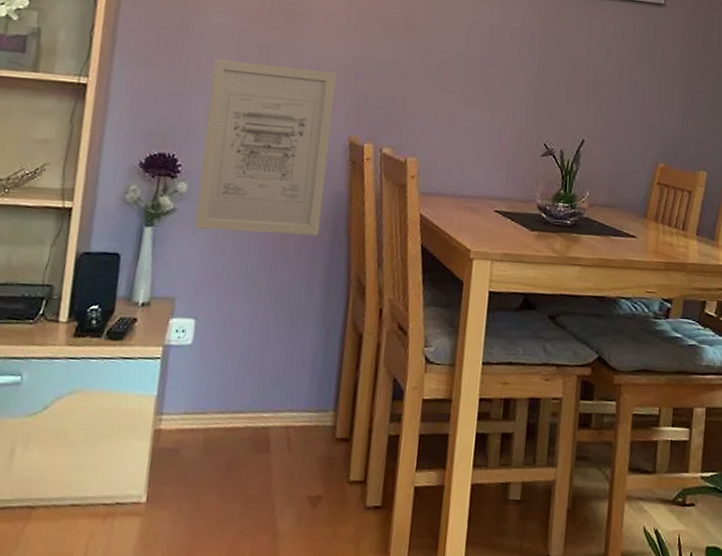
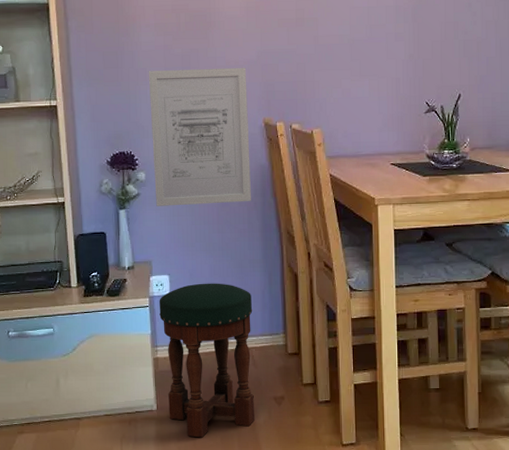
stool: none [161,334,300,547] -> present [159,283,254,438]

